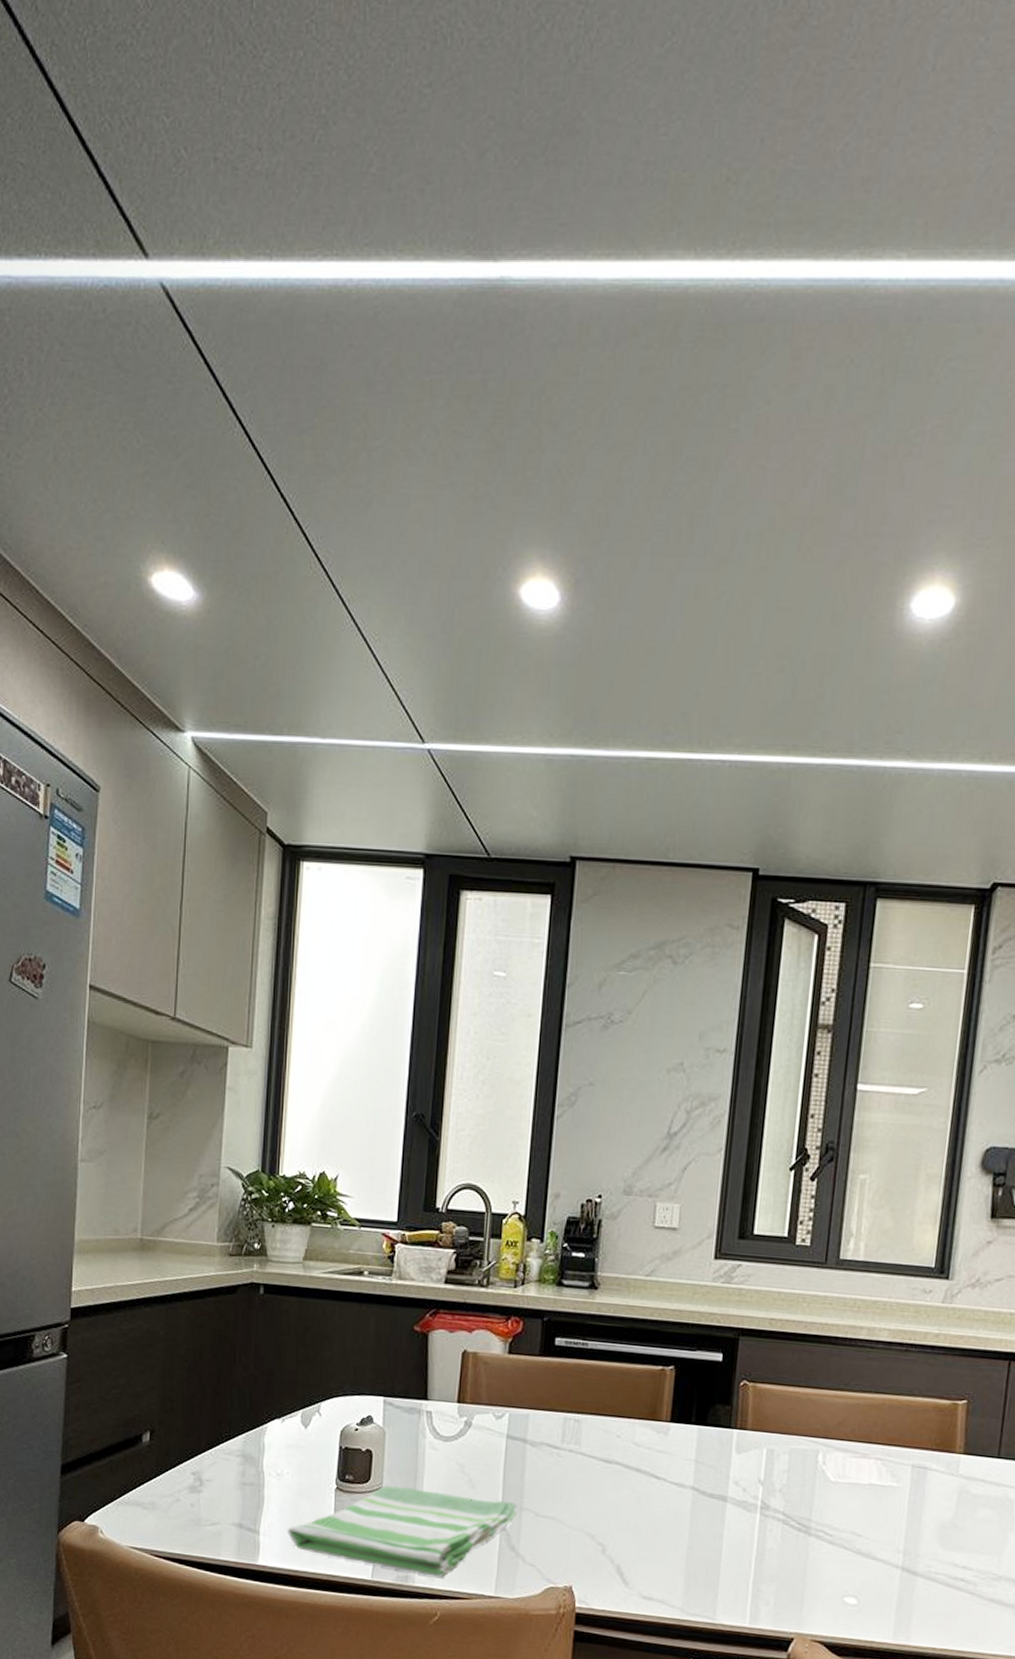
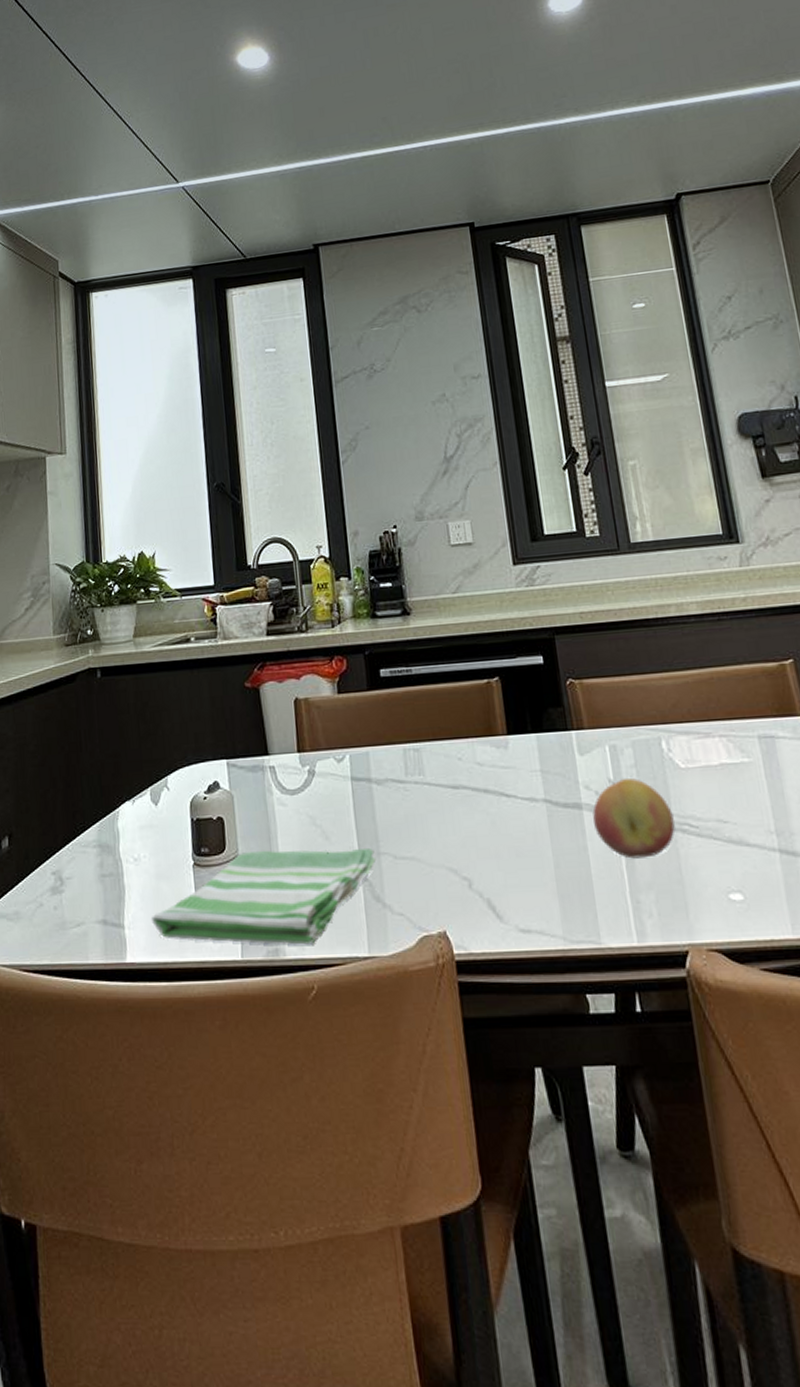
fruit: none [734,1481,812,1554] -> present [592,778,675,859]

